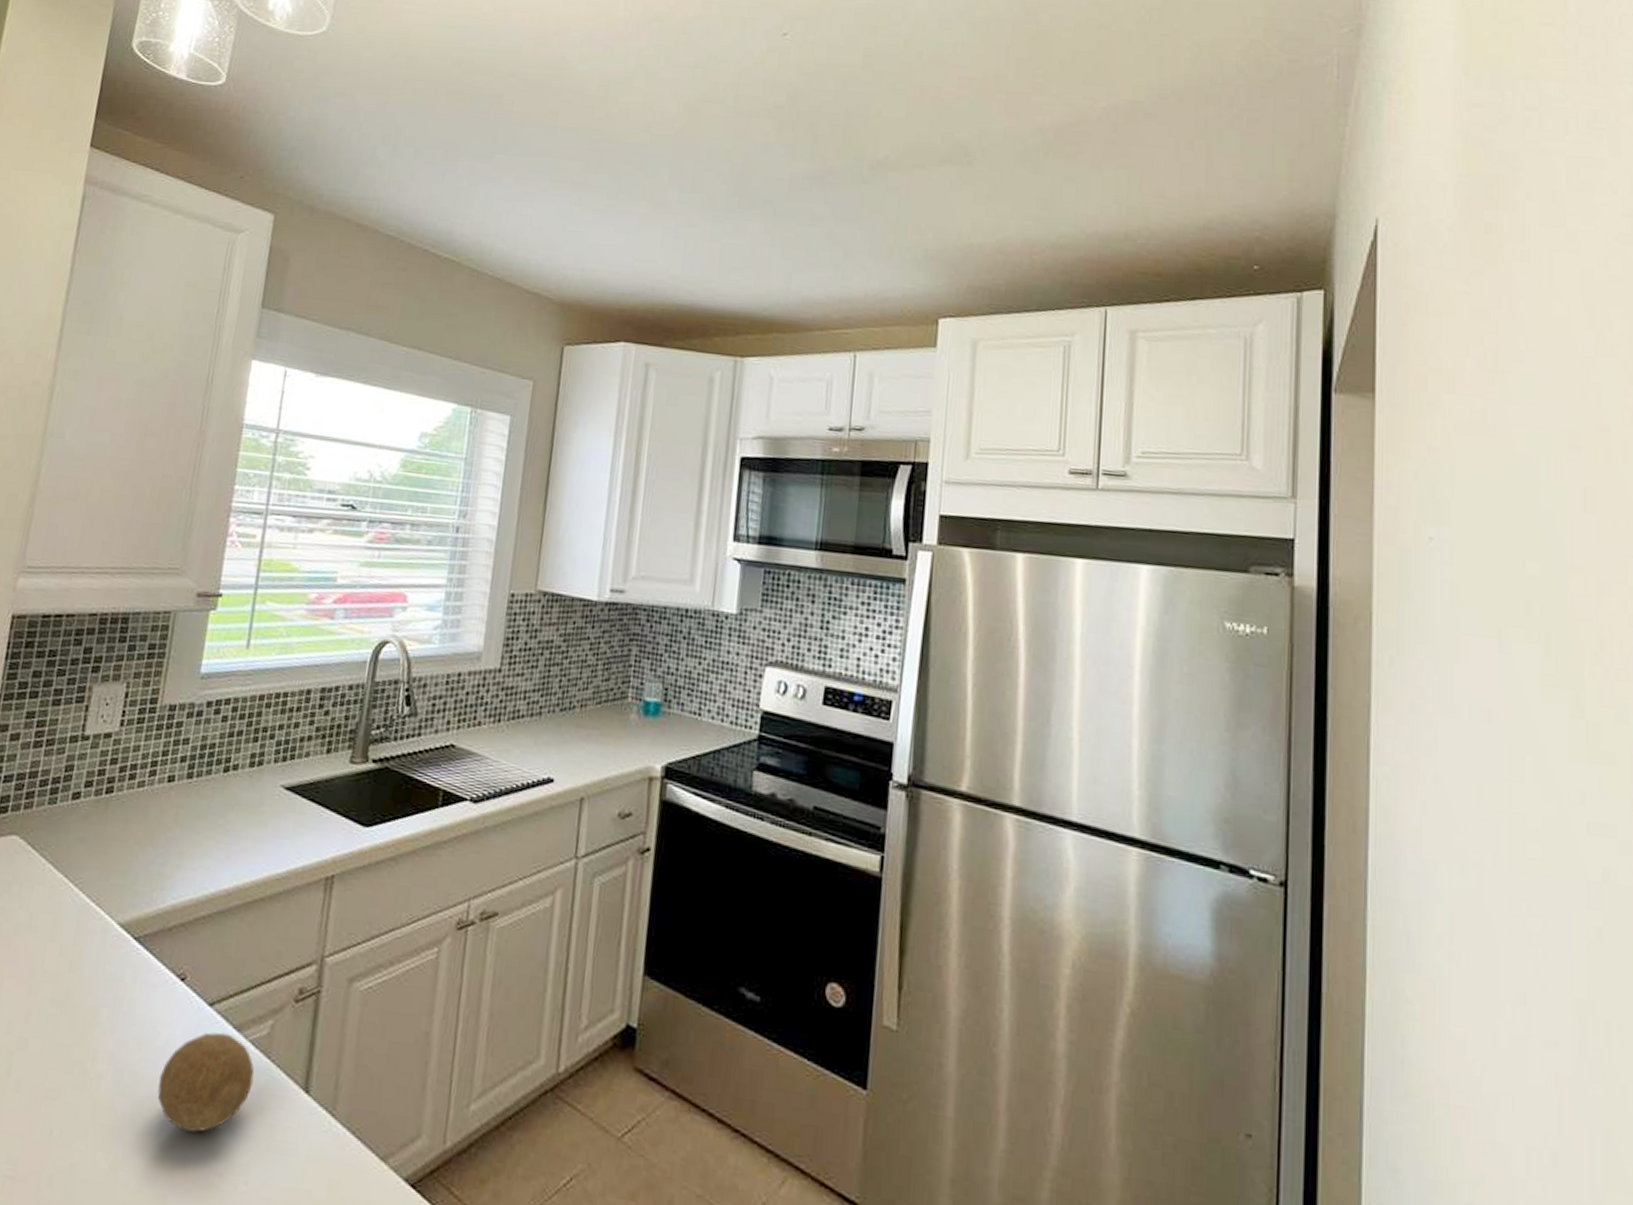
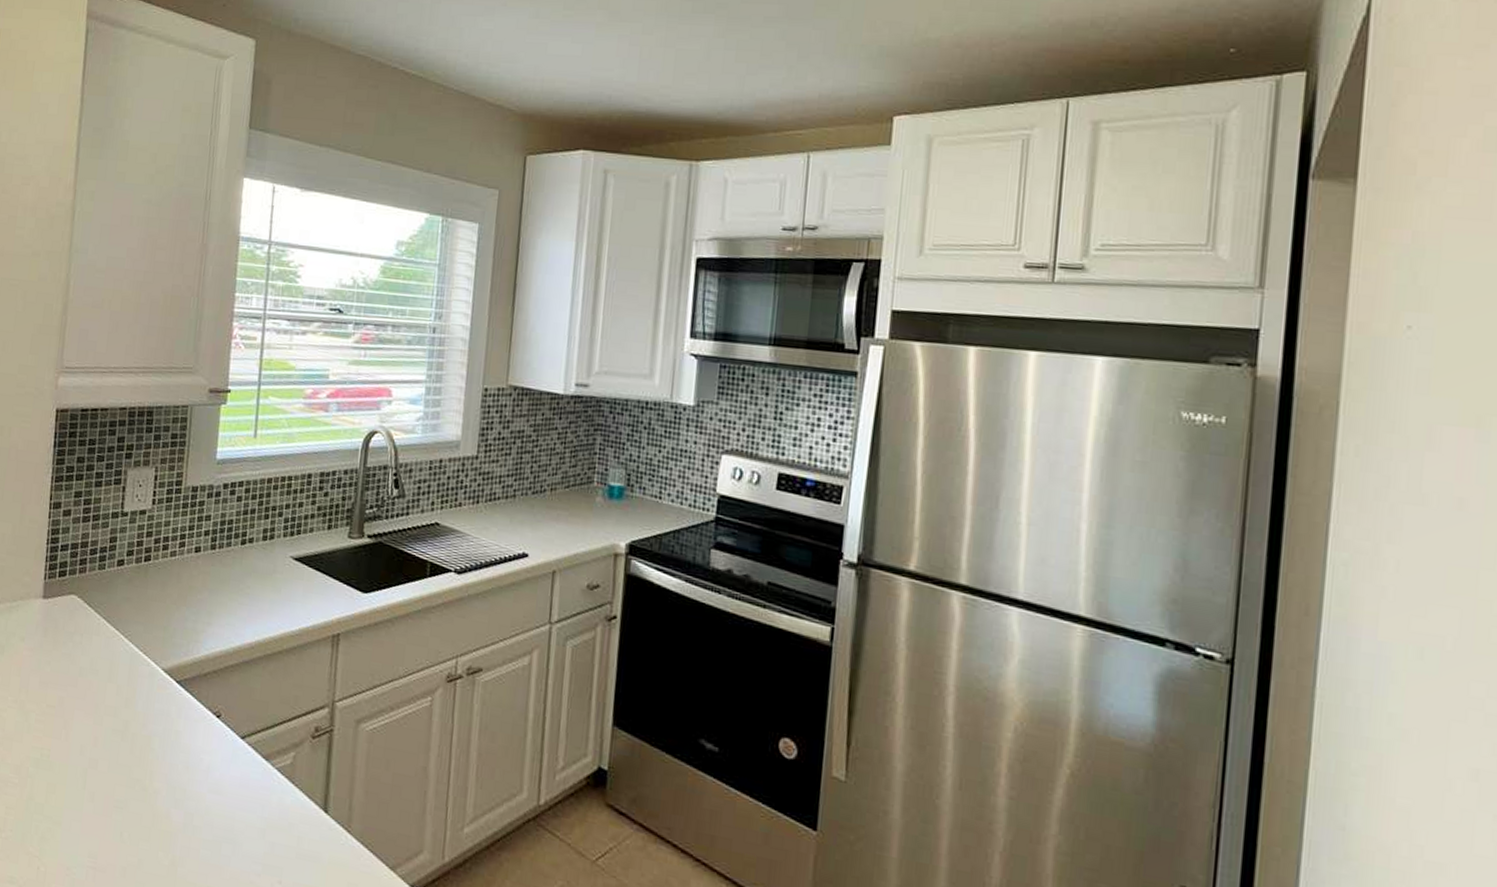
fruit: present [157,1032,254,1133] -> none [204,760,282,840]

